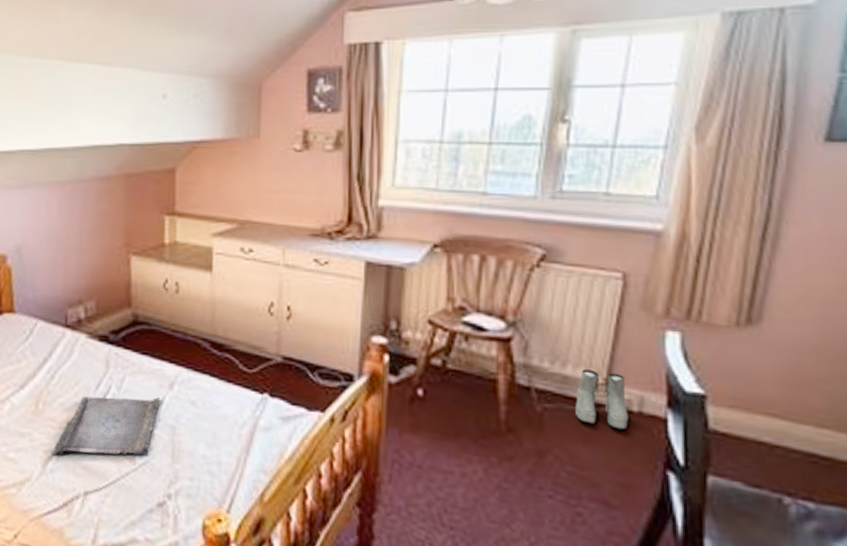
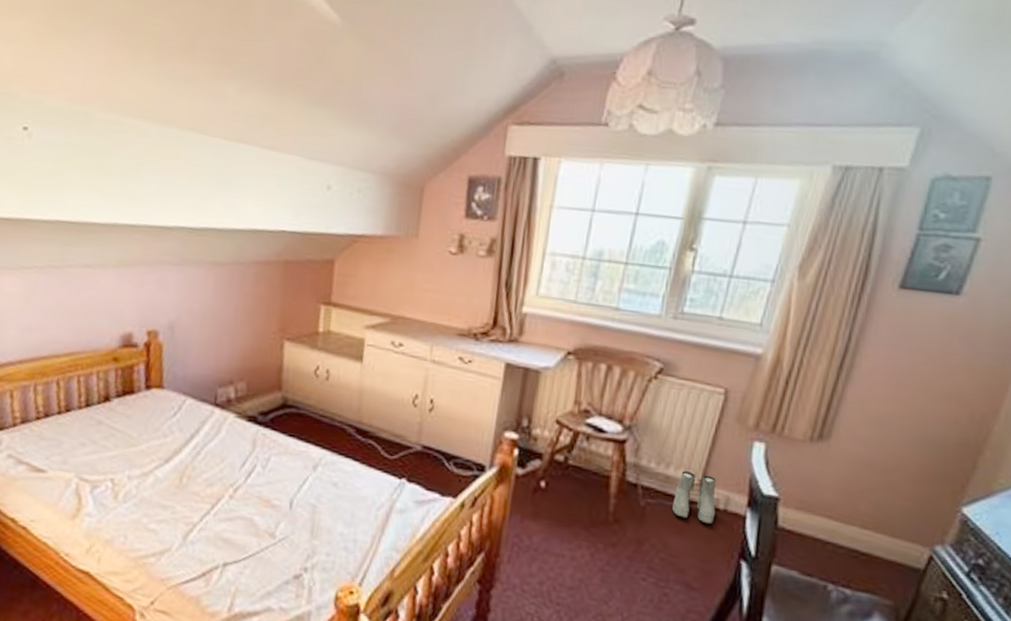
tray: present [51,396,160,456] -> none [193,473,304,531]

